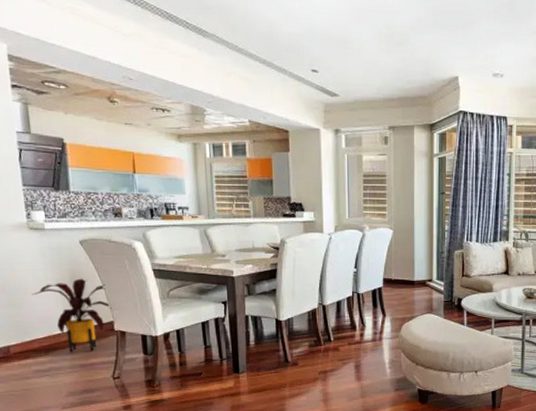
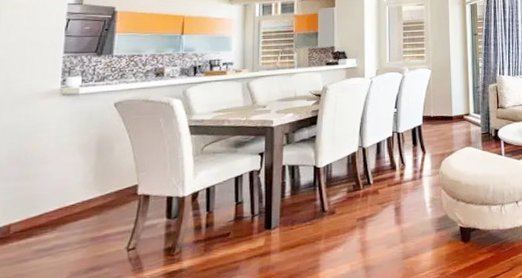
house plant: present [31,278,112,354] -> none [50,141,138,227]

